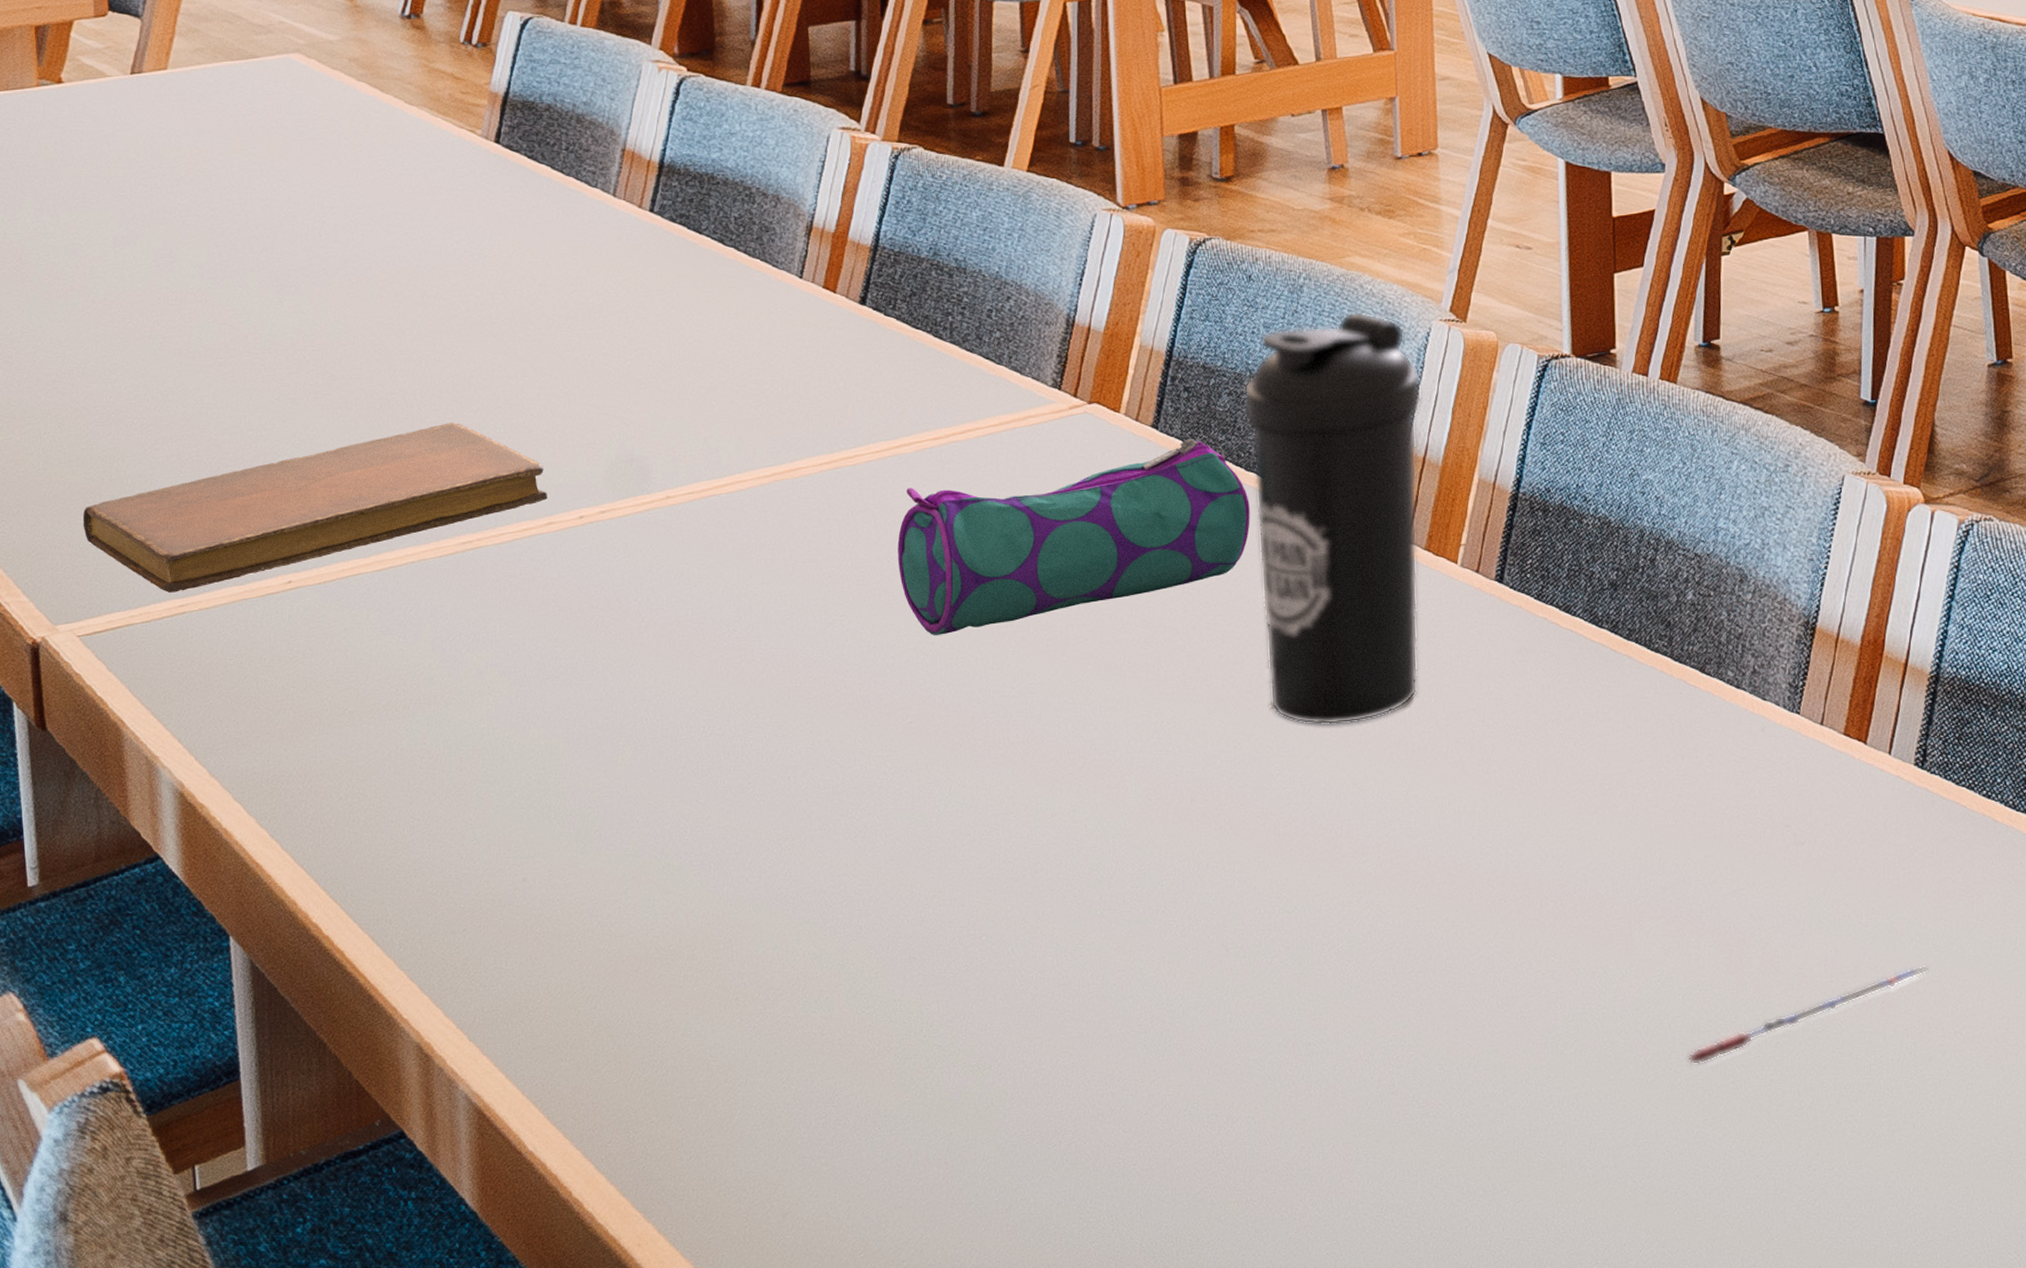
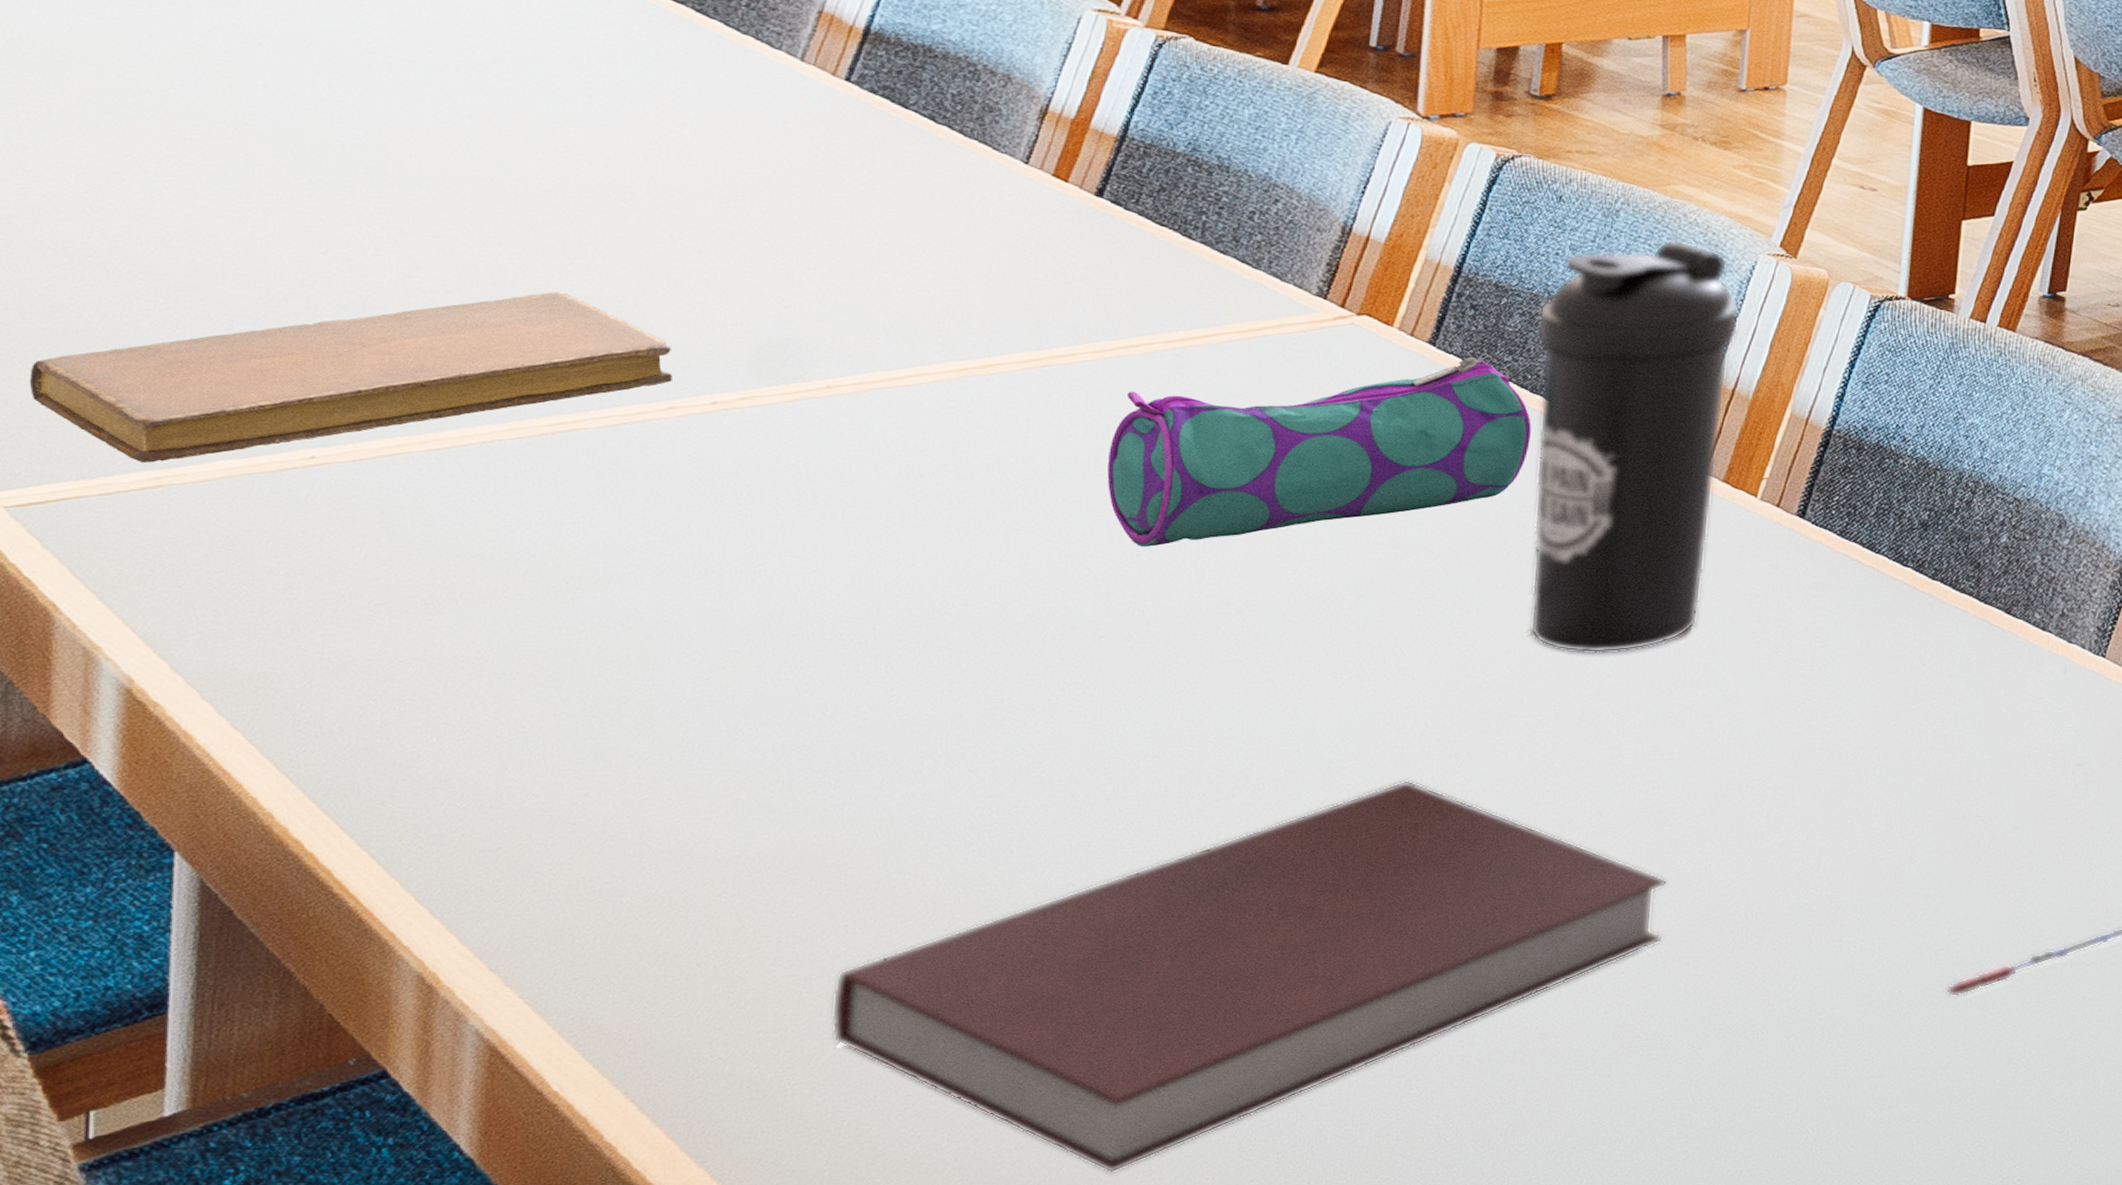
notebook: none [734,853,1422,1233] -> present [831,779,1667,1173]

